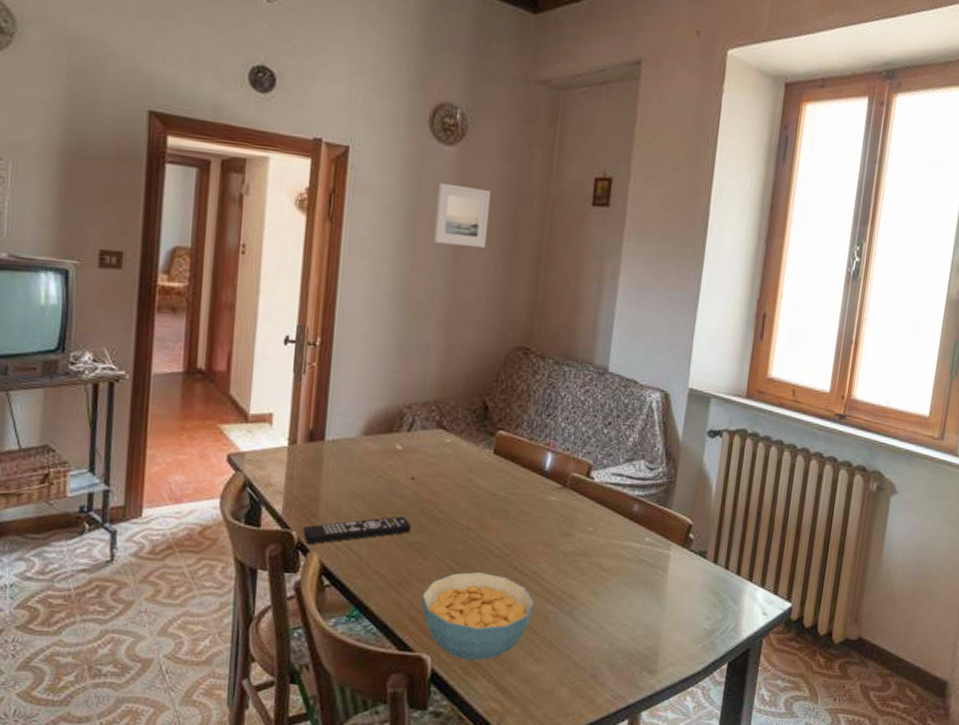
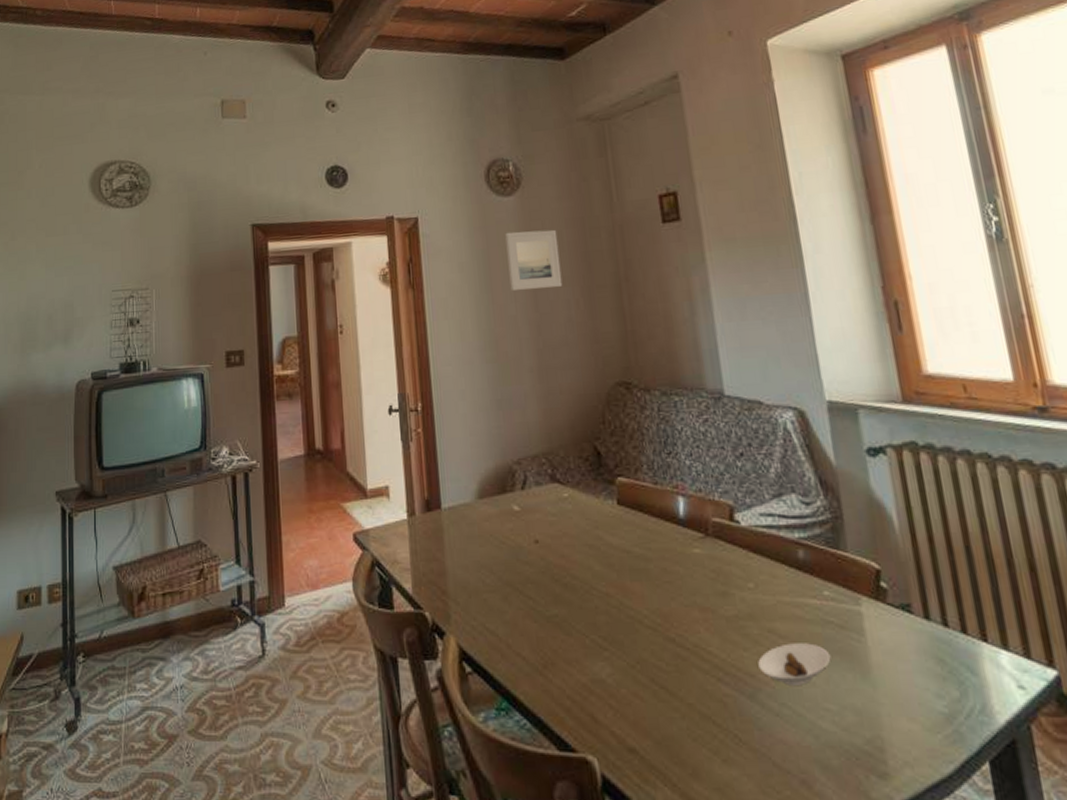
remote control: present [303,516,412,544] -> none [435,586,546,625]
cereal bowl: present [421,572,535,661] -> none [573,648,706,764]
saucer: none [580,575,638,606] -> present [758,643,831,685]

